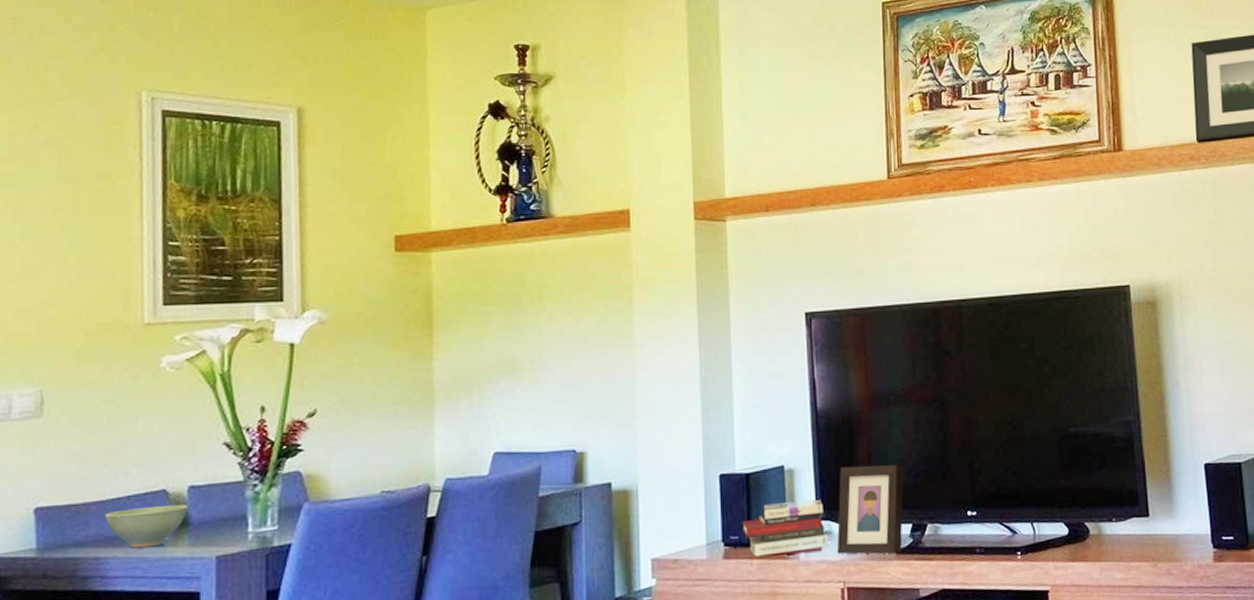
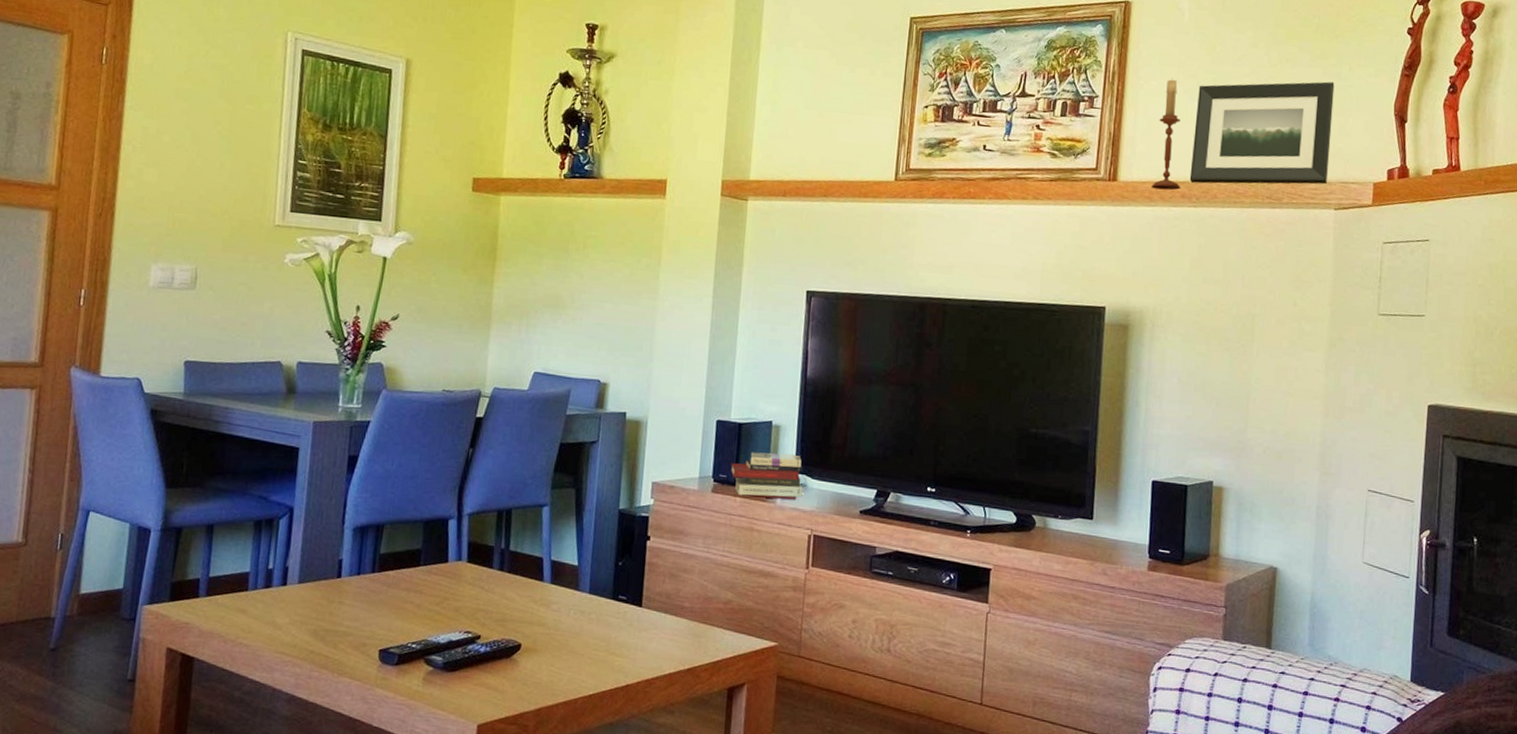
bowl: present [105,505,189,549] -> none [234,372,297,406]
picture frame: present [836,464,904,555] -> none [808,430,876,514]
candlestick: none [1156,38,1189,154] -> present [1151,78,1181,191]

